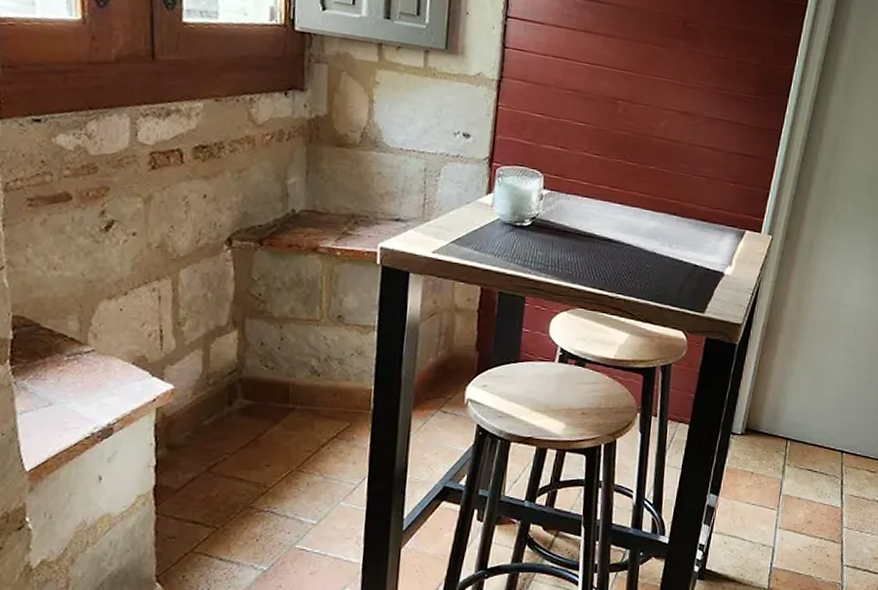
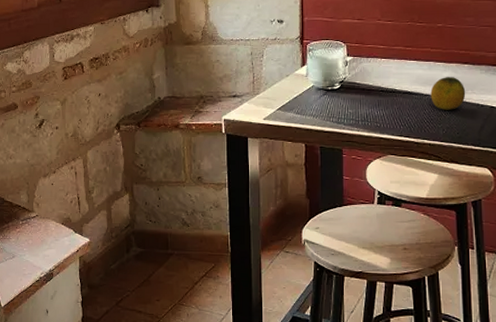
fruit: none [632,227,671,265] -> present [430,77,466,110]

